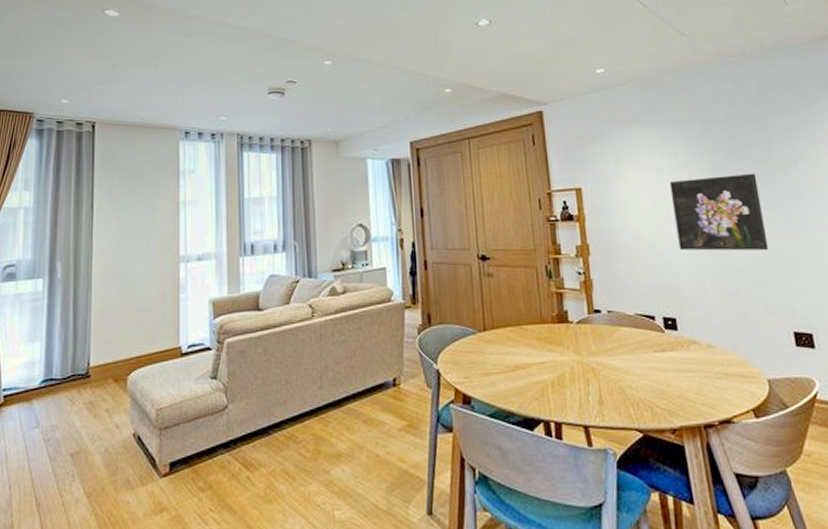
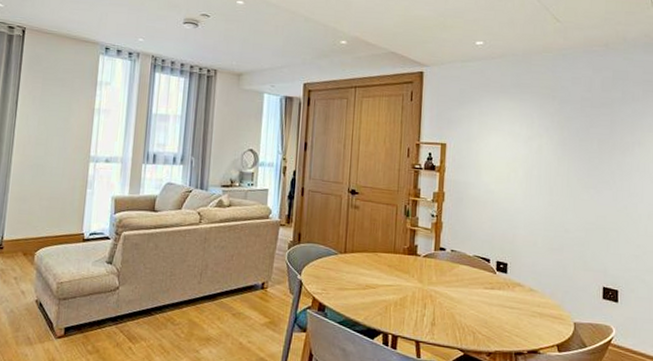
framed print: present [669,173,769,251] -> none [520,148,598,218]

